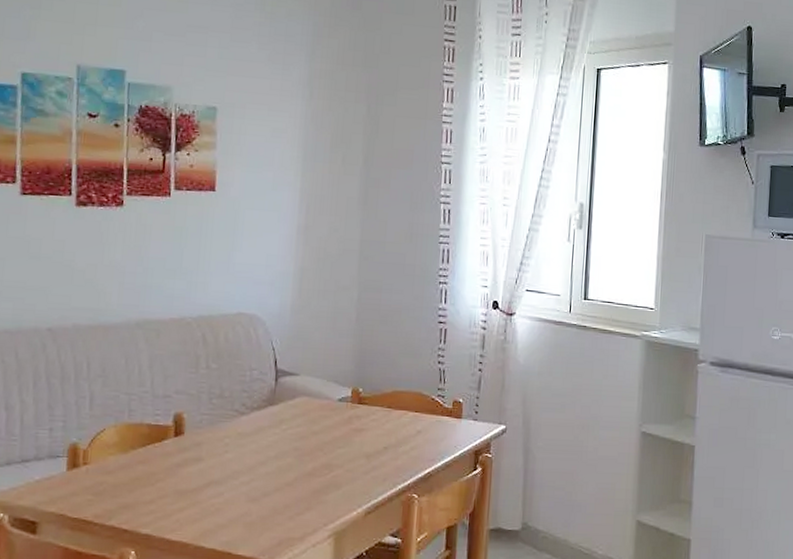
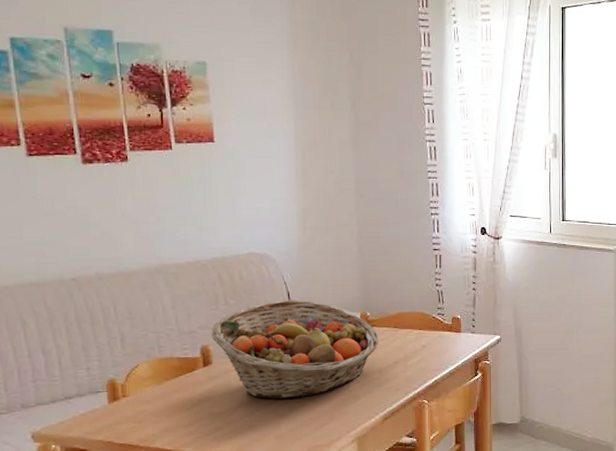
fruit basket: none [187,367,370,481] -> present [211,300,379,399]

